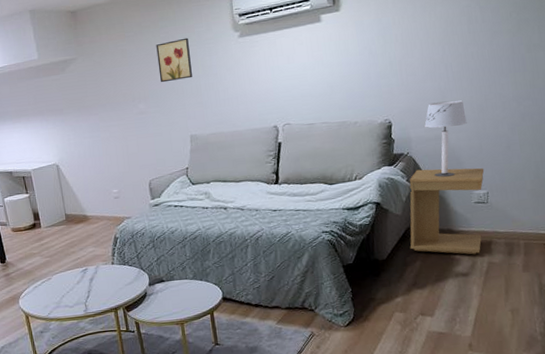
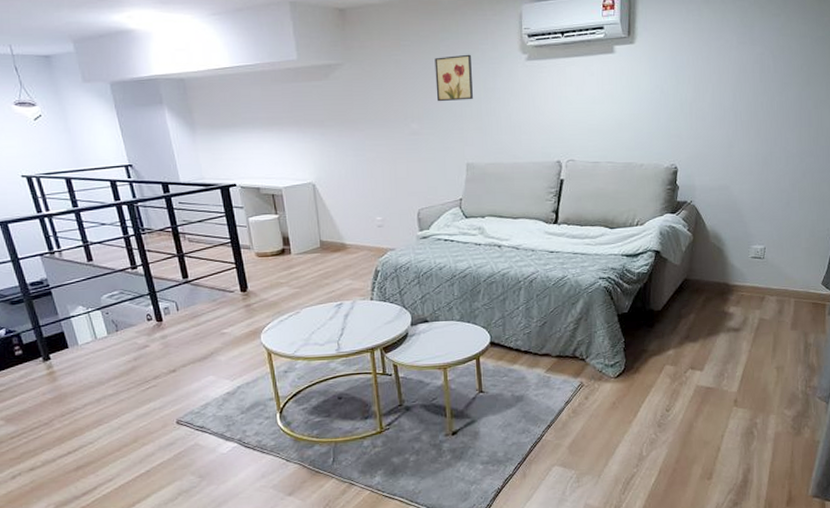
side table: present [409,168,484,255] -> none [685,219,763,310]
table lamp: present [424,100,467,177] -> none [709,150,751,229]

